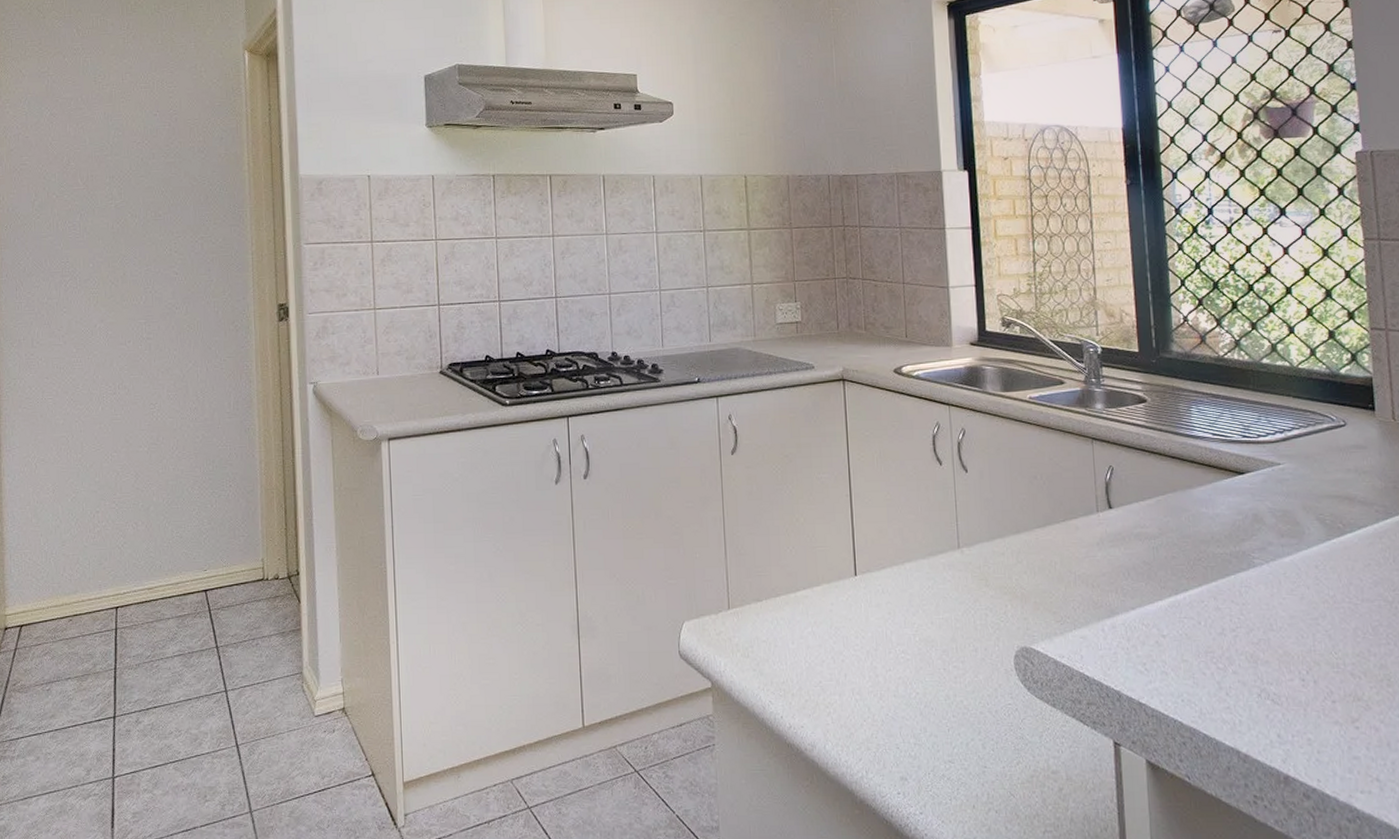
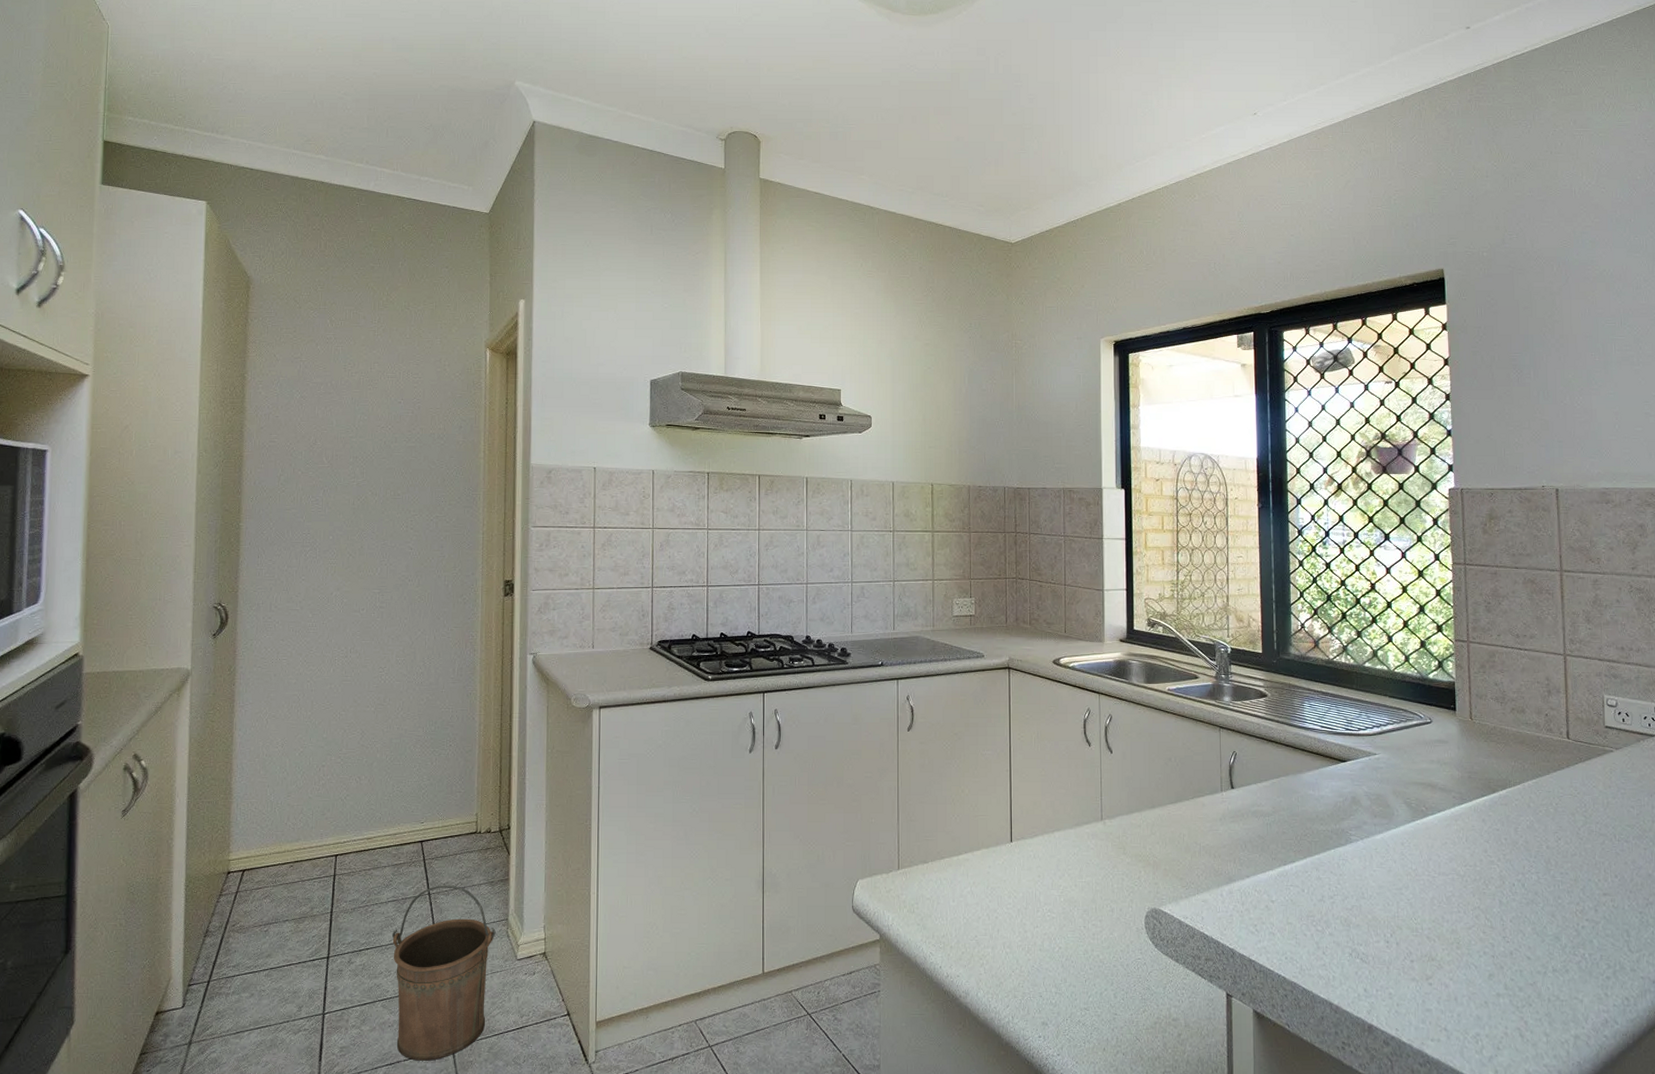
bucket: none [179,636,290,827] -> present [391,885,496,1061]

